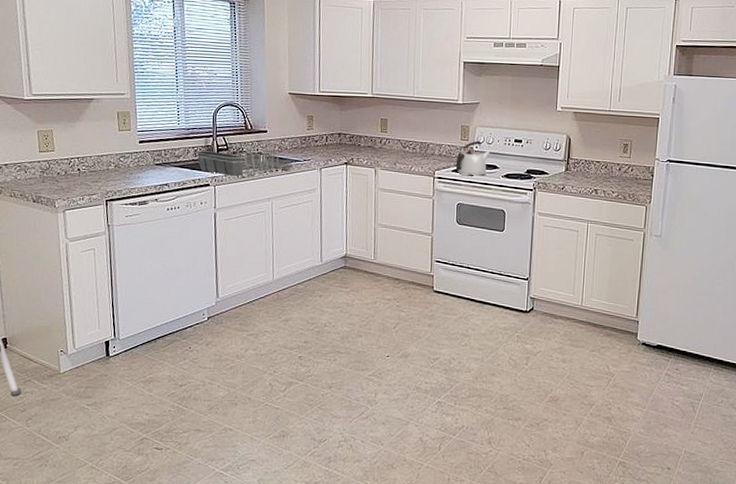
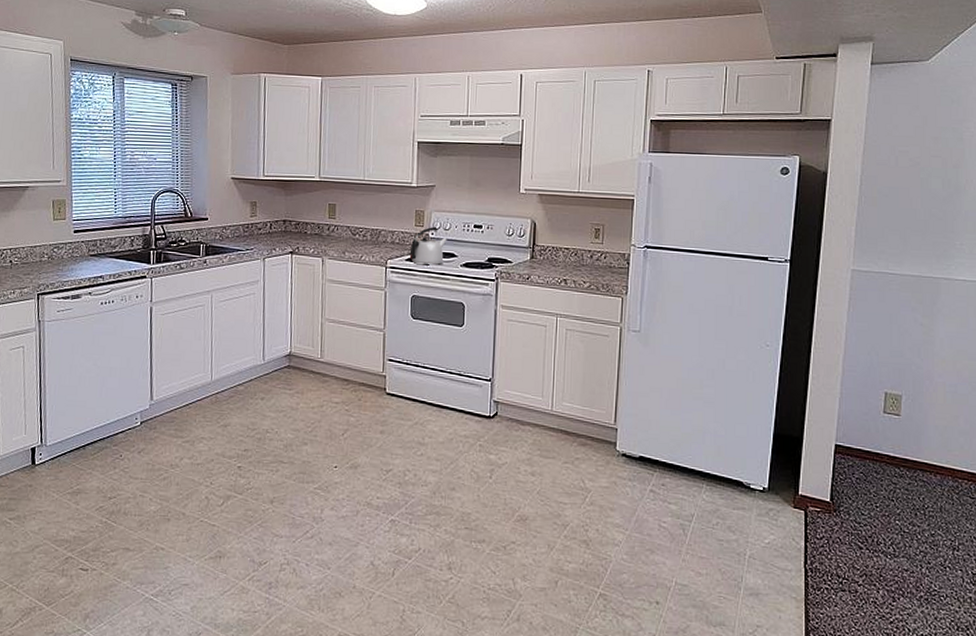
dish rack: present [195,149,294,178] -> none [132,238,236,269]

